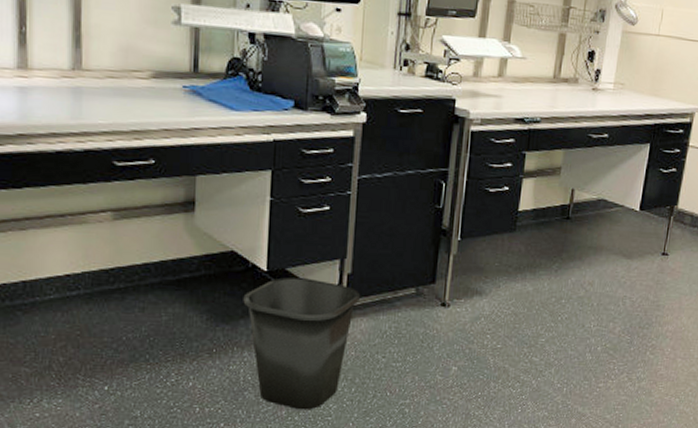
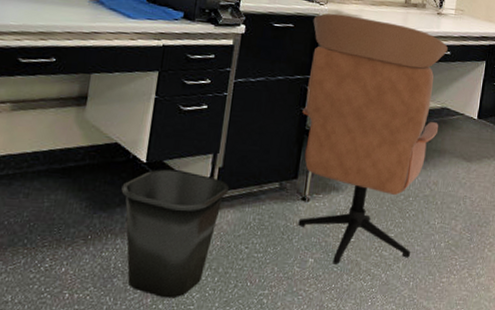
office chair: none [437,94,605,372] -> present [298,13,448,265]

